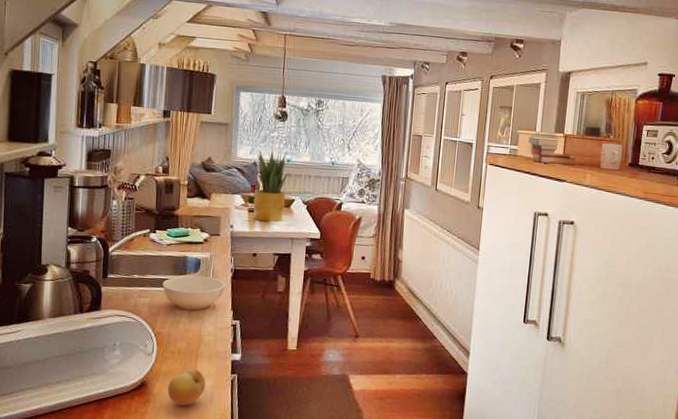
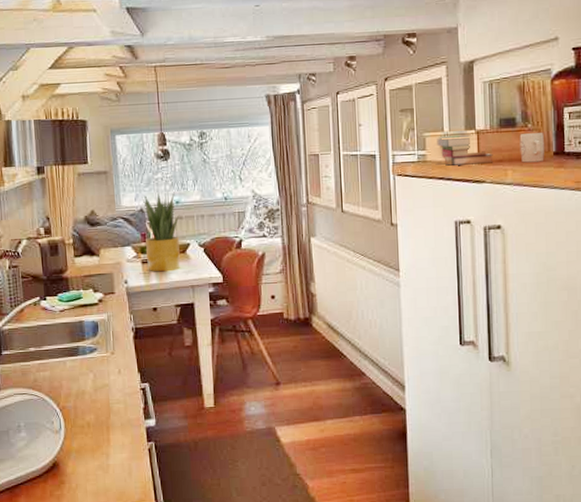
bowl: present [162,275,225,311] -> none [60,339,128,379]
fruit: present [167,368,206,406] -> none [81,442,122,483]

